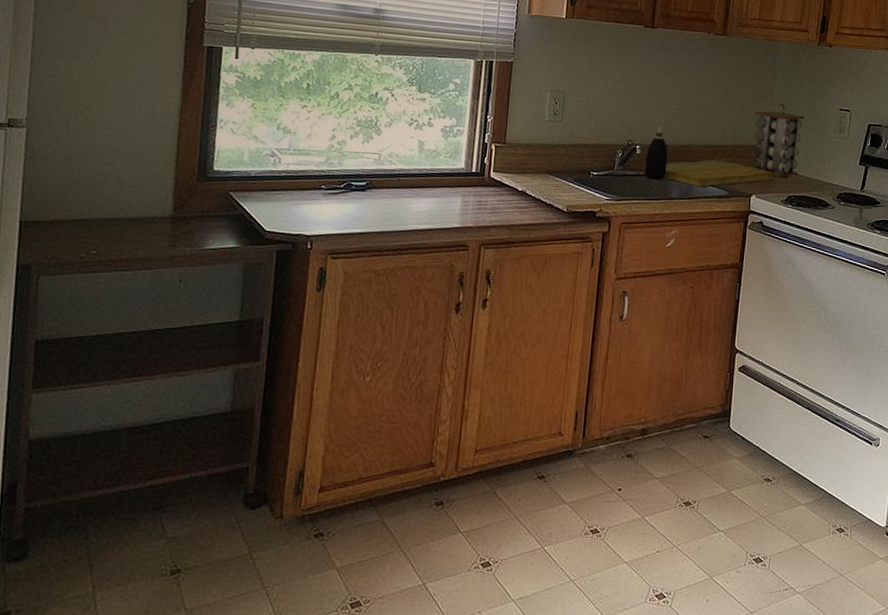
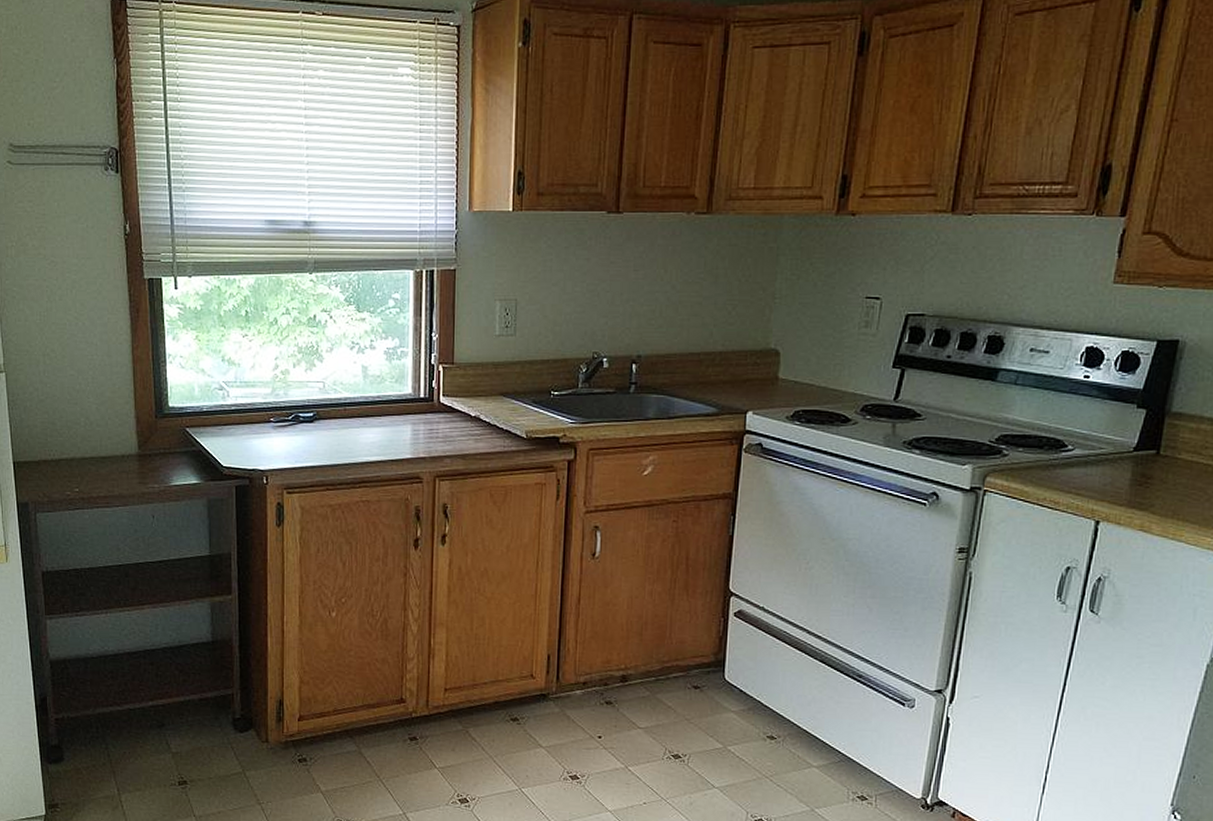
soap dispenser: present [645,126,668,180] -> none [614,333,641,398]
cutting board: present [664,159,774,188] -> none [637,370,776,404]
spice rack: present [751,103,805,178] -> none [747,295,818,389]

